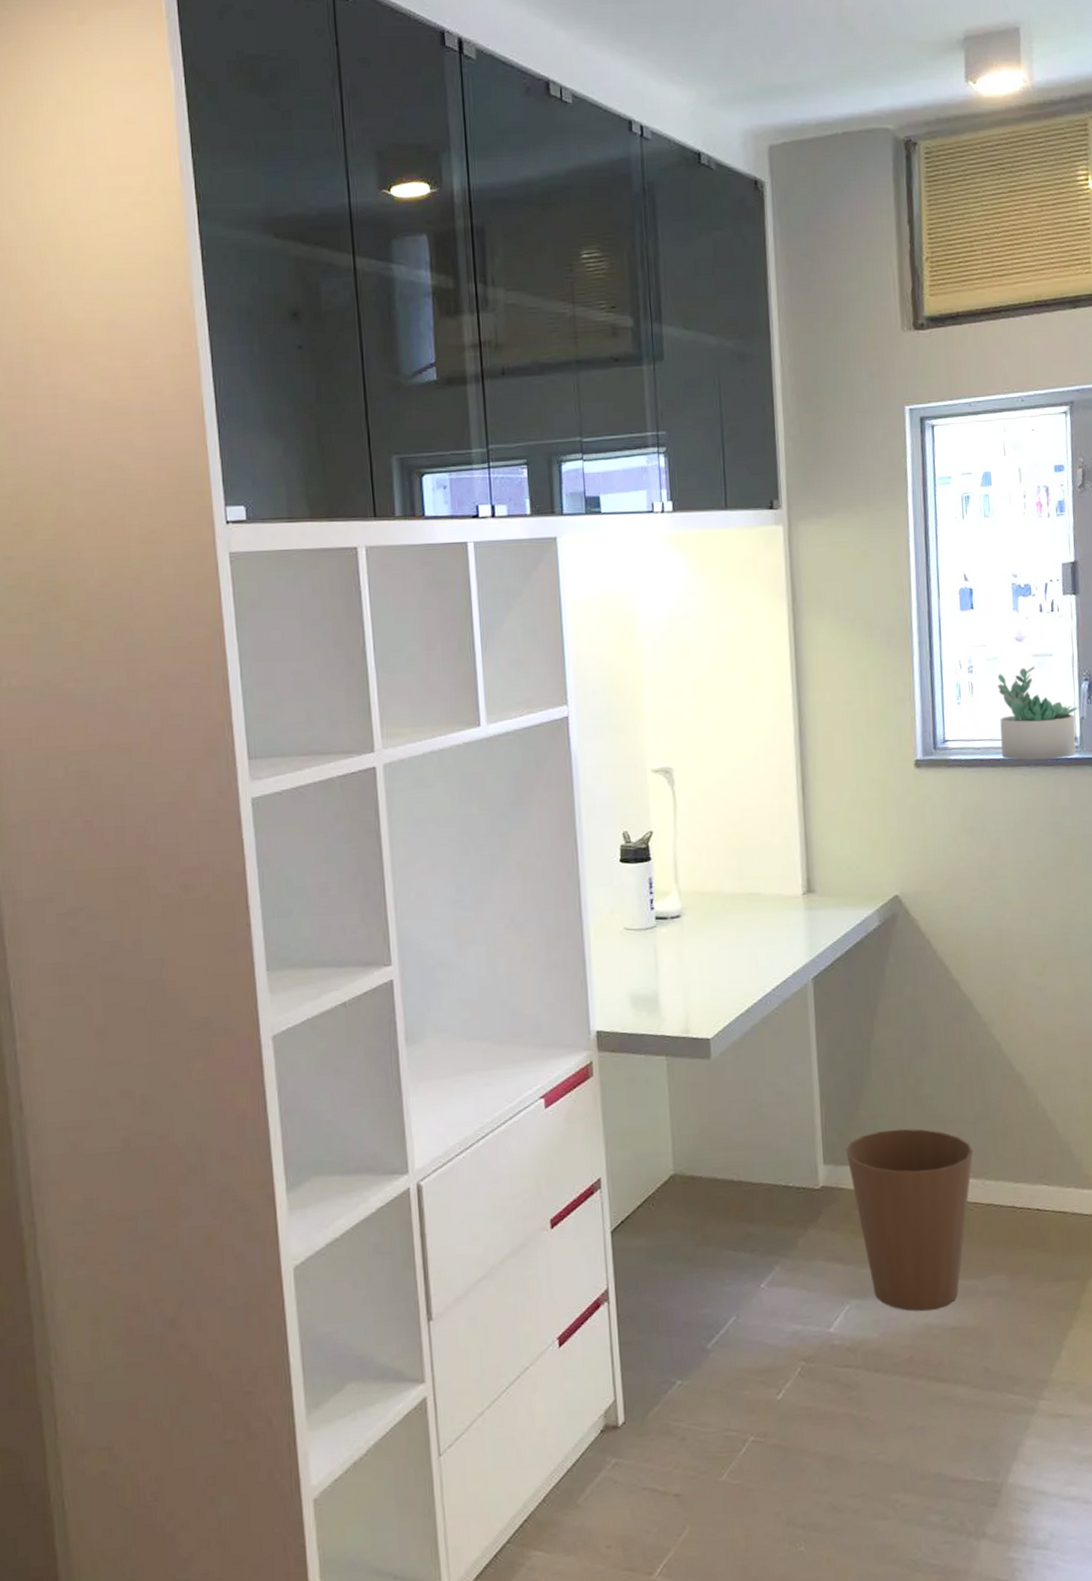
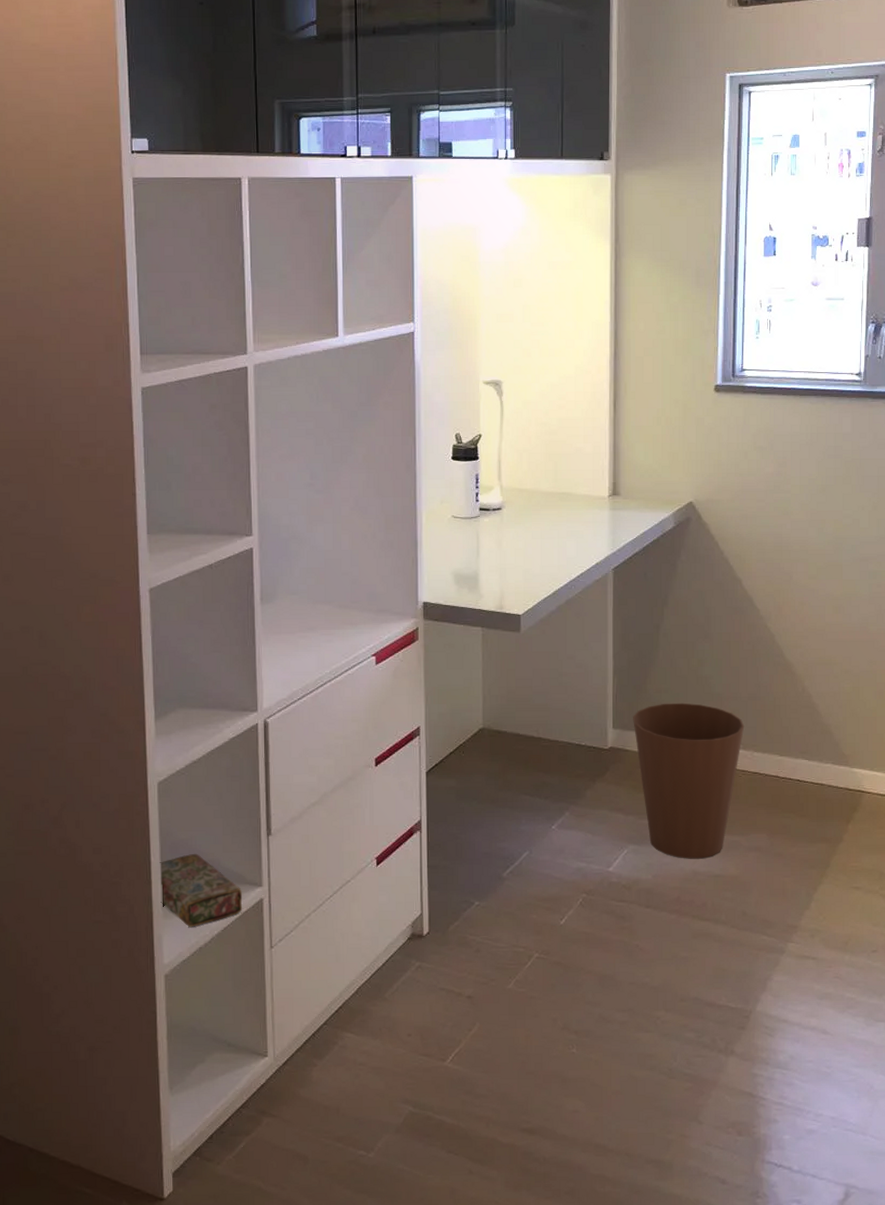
decorative box: none [300,1349,403,1439] -> present [159,853,243,927]
succulent plant: present [998,666,1079,761] -> none [792,308,864,391]

